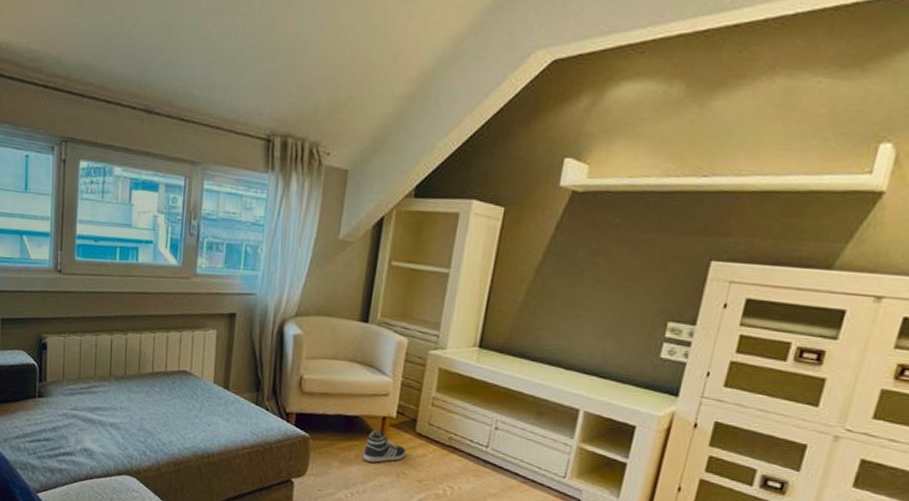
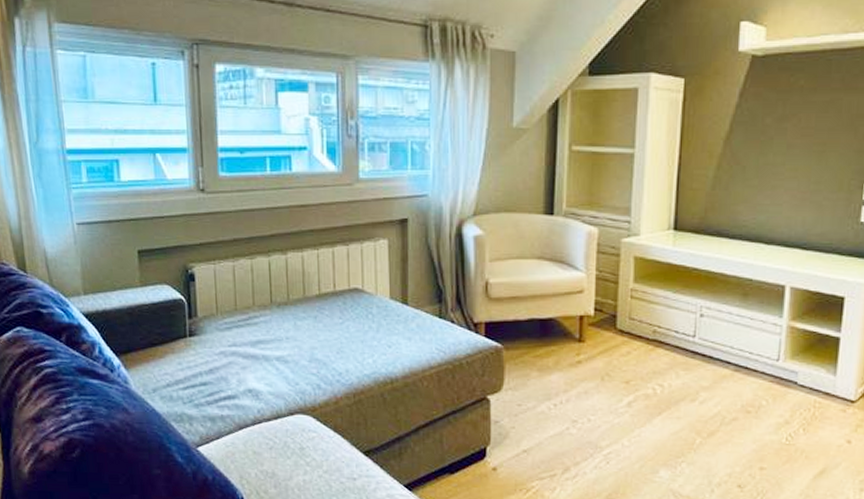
sneaker: present [363,430,407,463] -> none [563,331,609,368]

